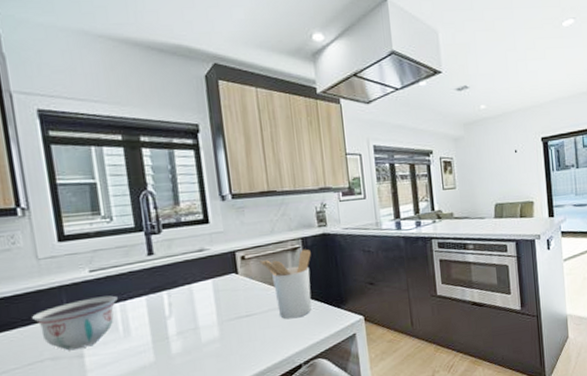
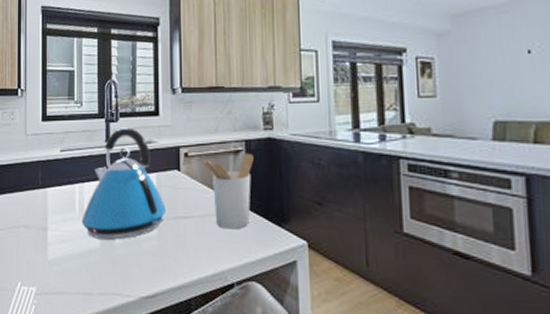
bowl: present [30,295,118,351] -> none [16,175,78,222]
kettle: none [128,238,227,354] -> present [82,127,166,240]

